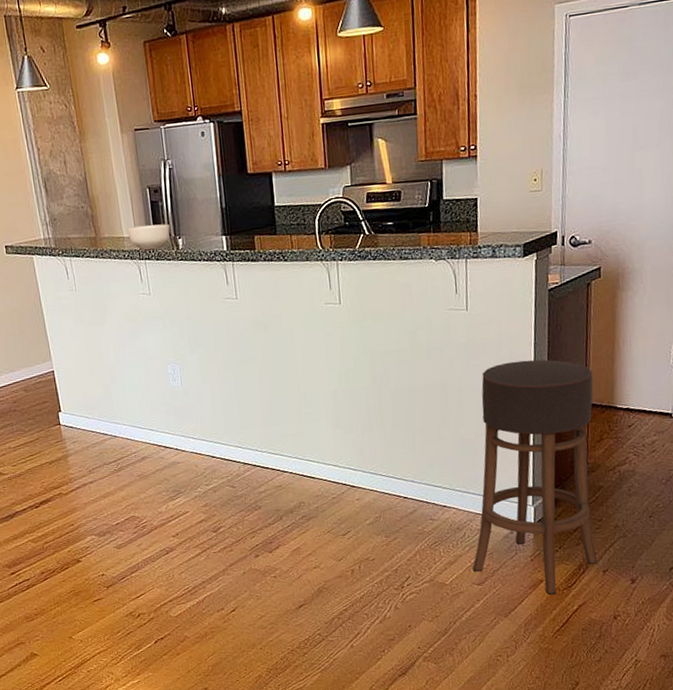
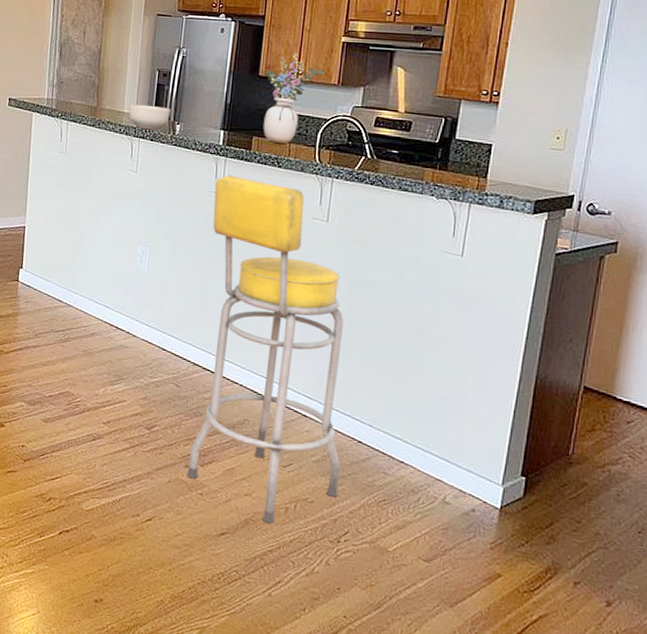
bar stool: none [227,278,395,588] -> present [186,175,344,524]
bouquet: none [253,143,311,238] -> present [263,53,325,144]
bar stool: present [472,359,597,596] -> none [421,320,593,596]

